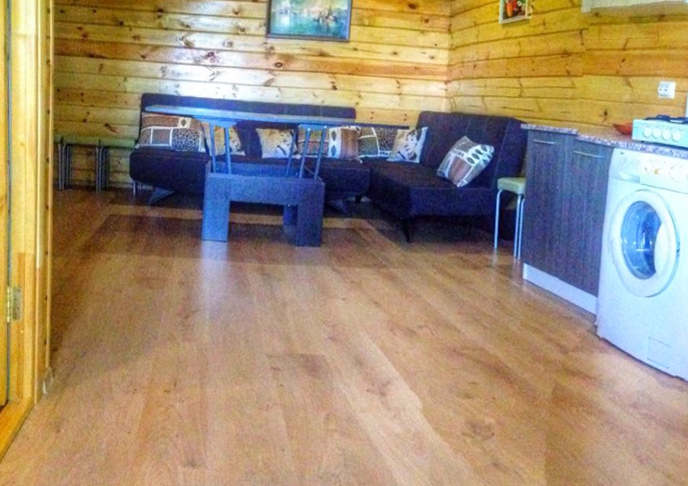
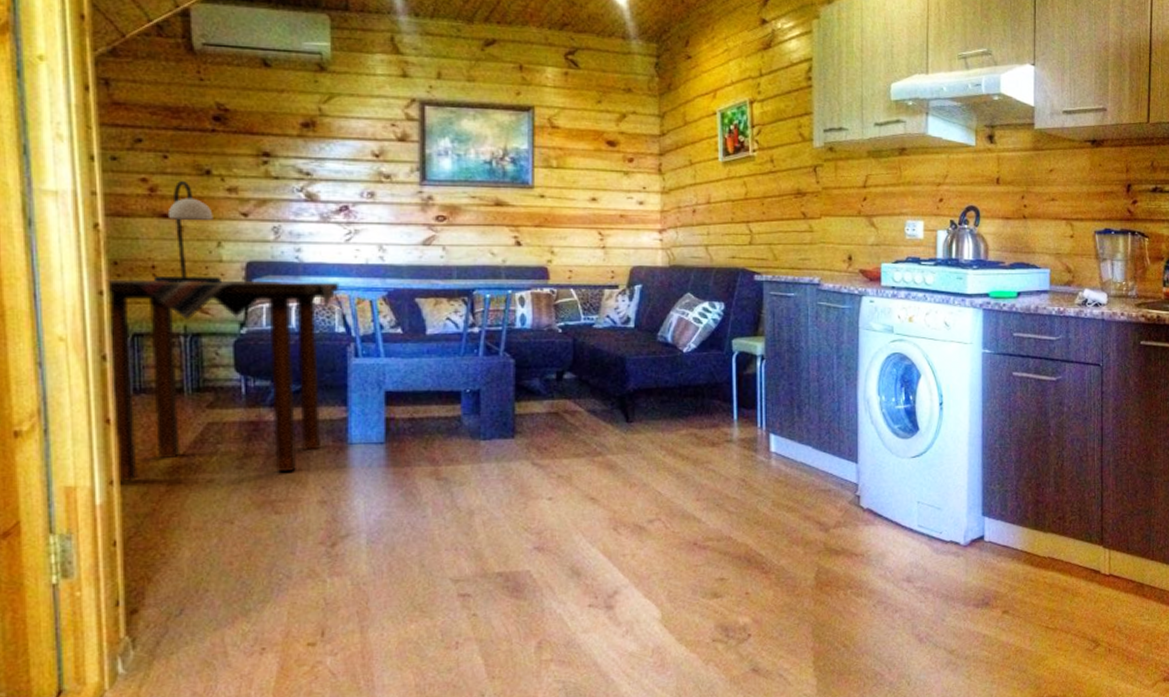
side table: none [51,102,204,257] -> present [106,279,340,483]
table lamp: none [82,29,125,109] -> present [155,180,221,283]

